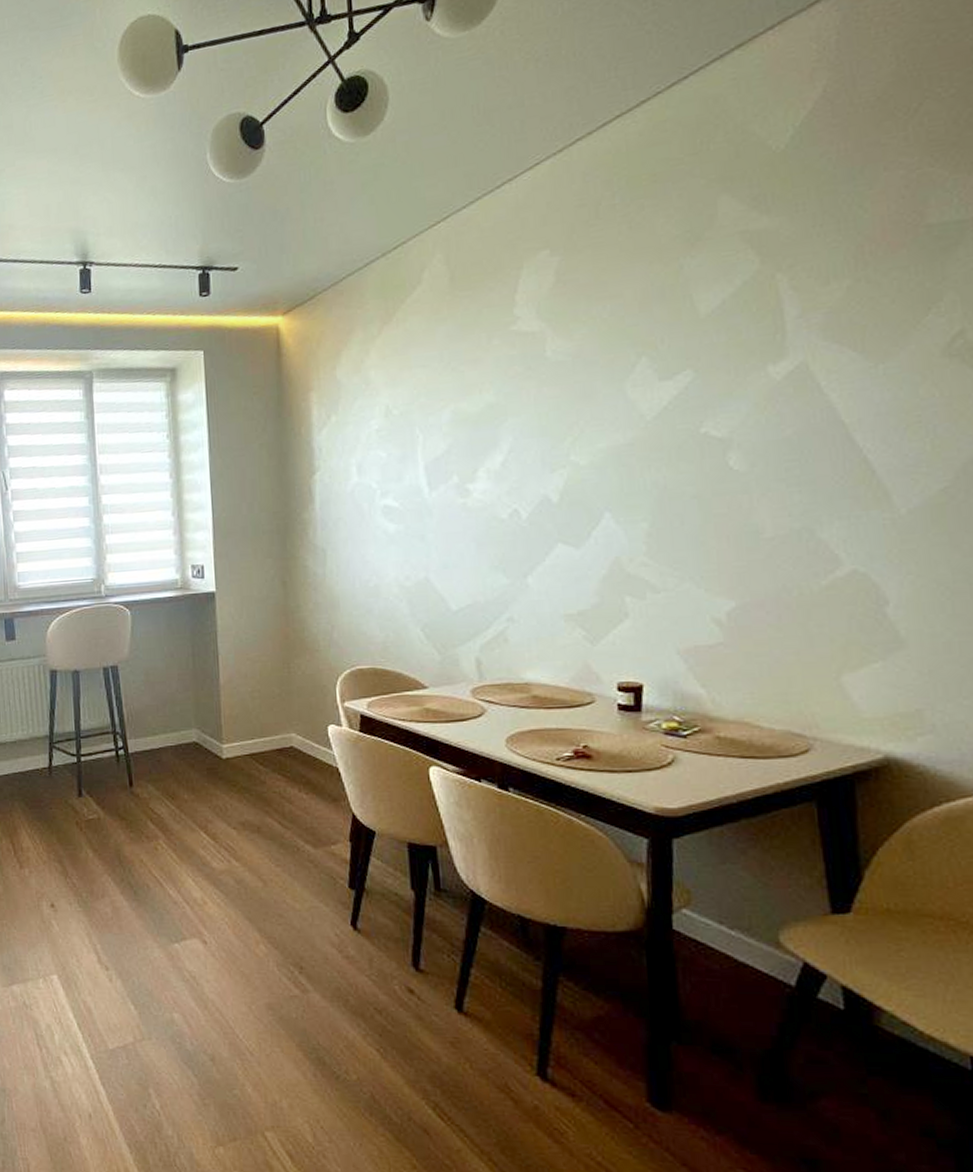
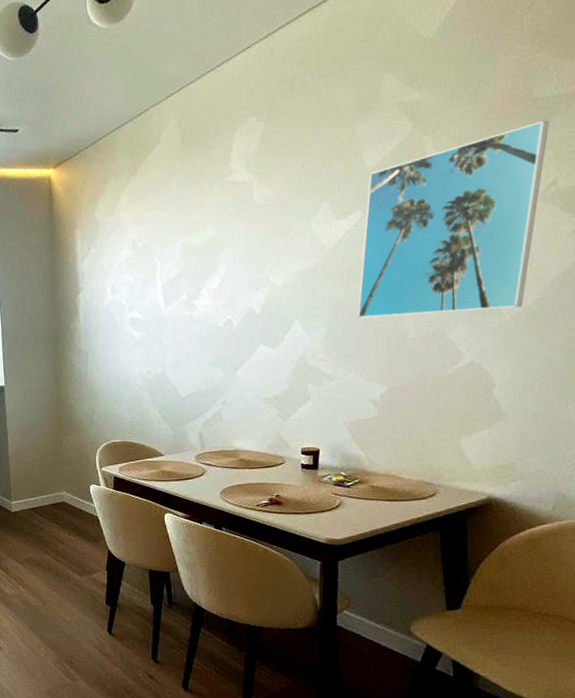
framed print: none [691,252,950,510] -> present [357,120,549,319]

